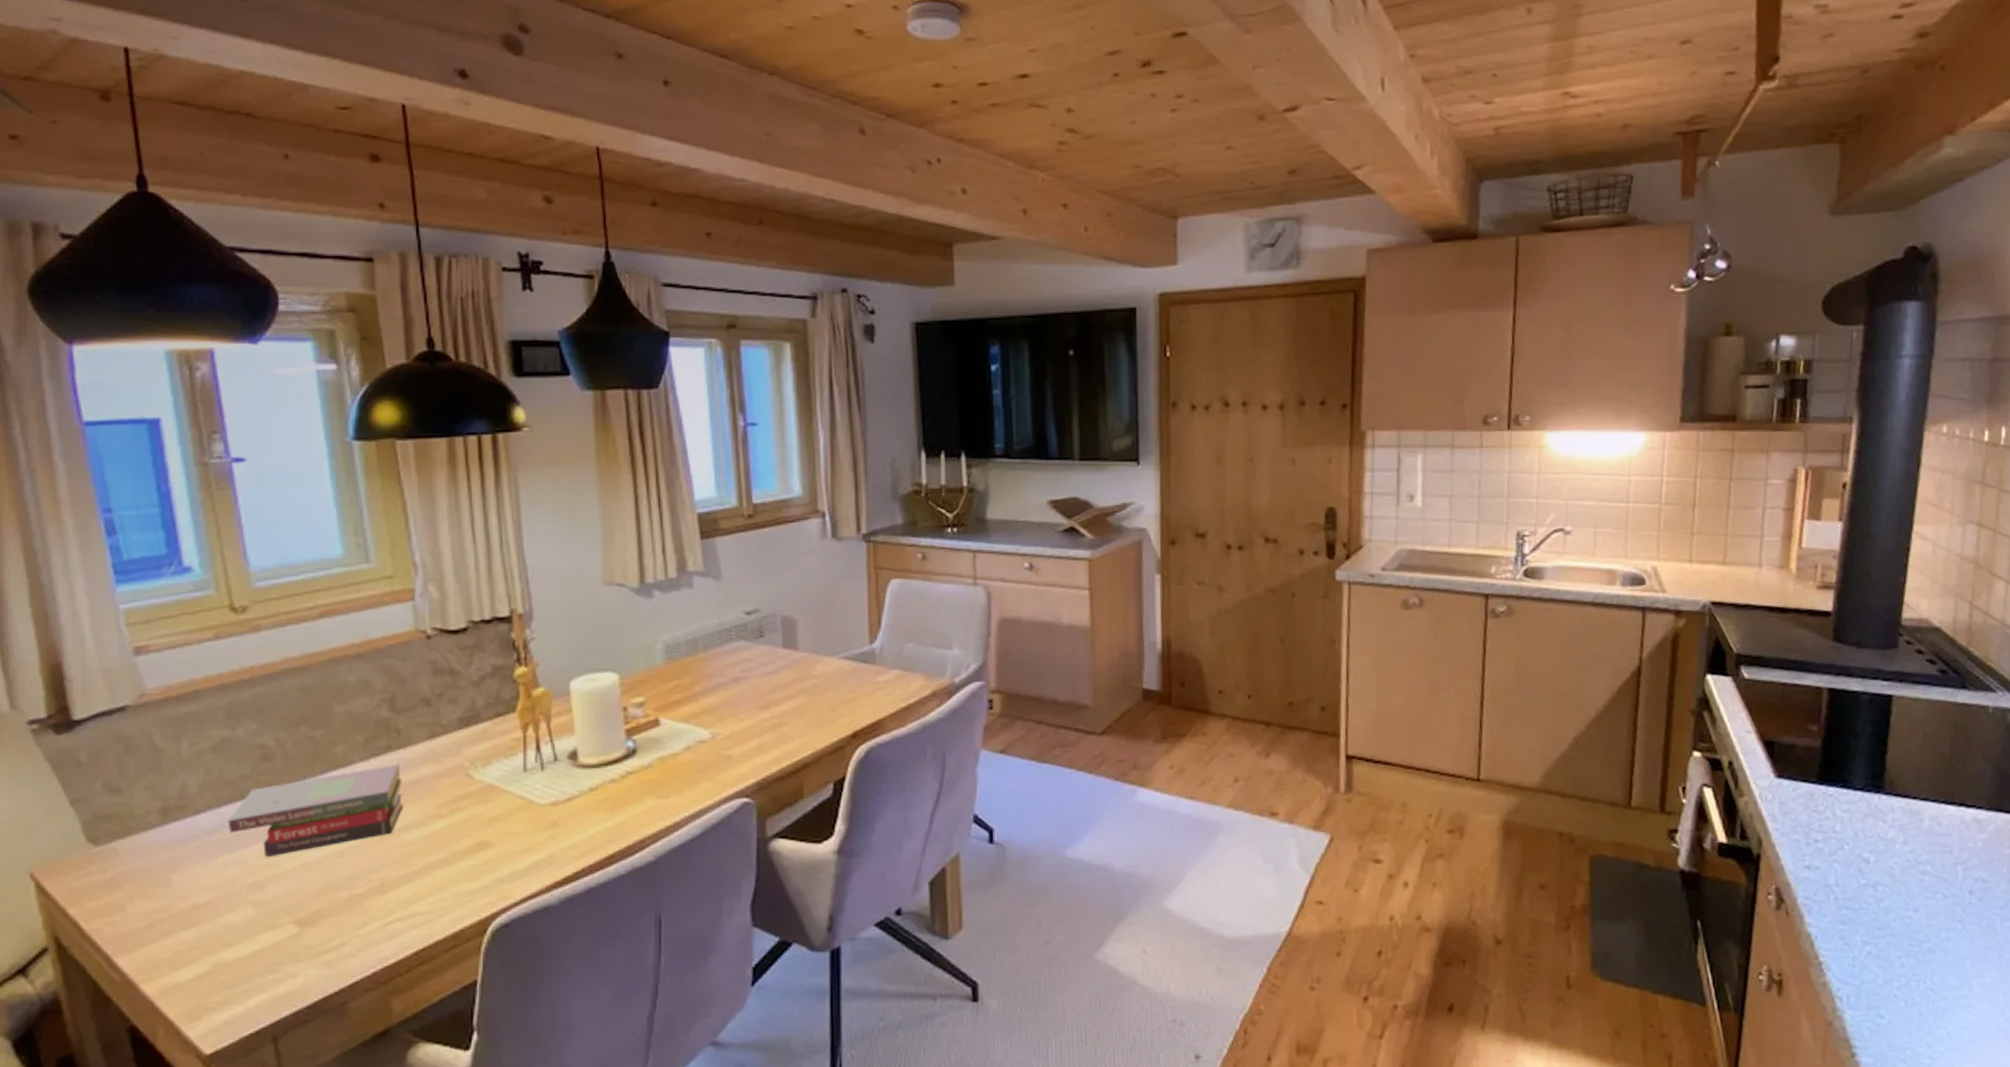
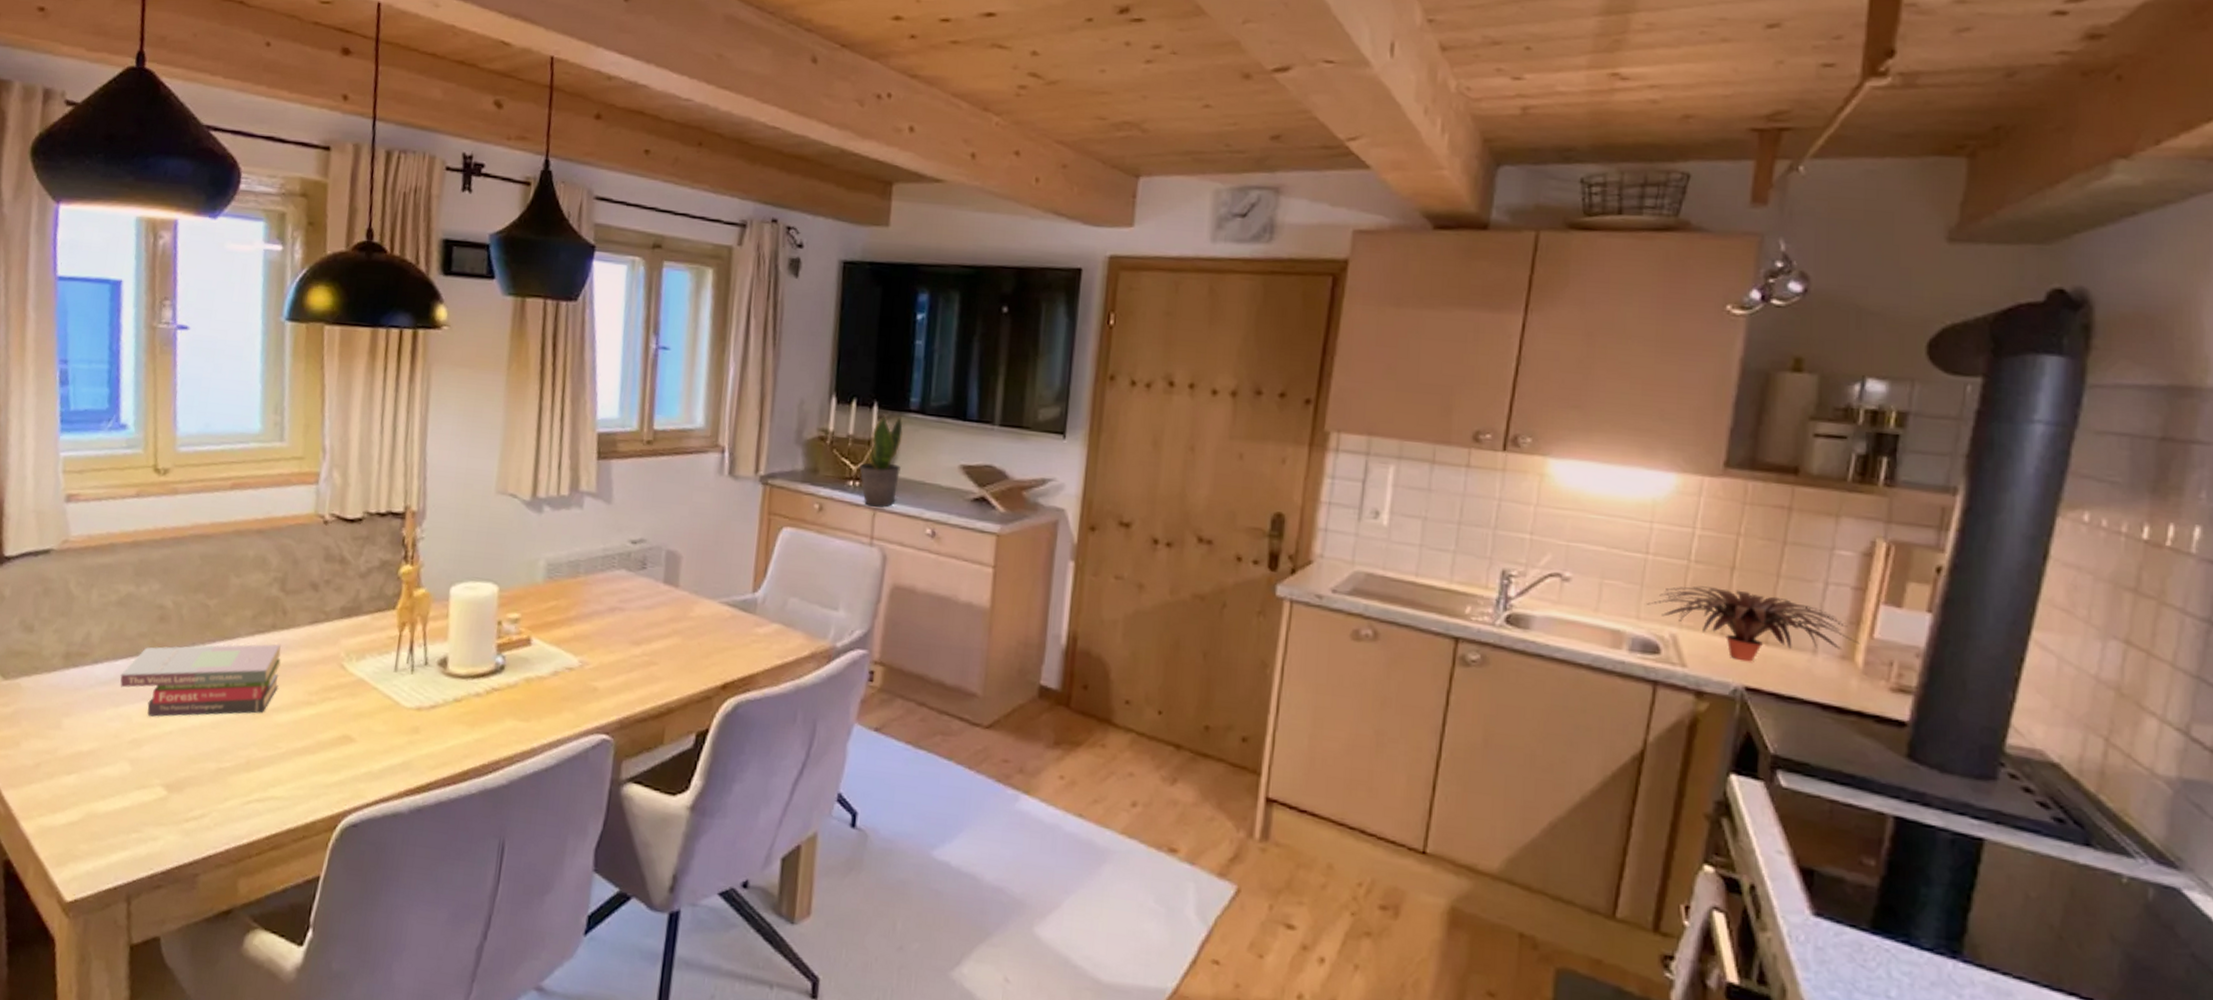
potted plant: none [955,463,994,549] -> present [859,416,903,507]
plant: none [1632,523,1792,580] -> present [1647,586,1860,661]

